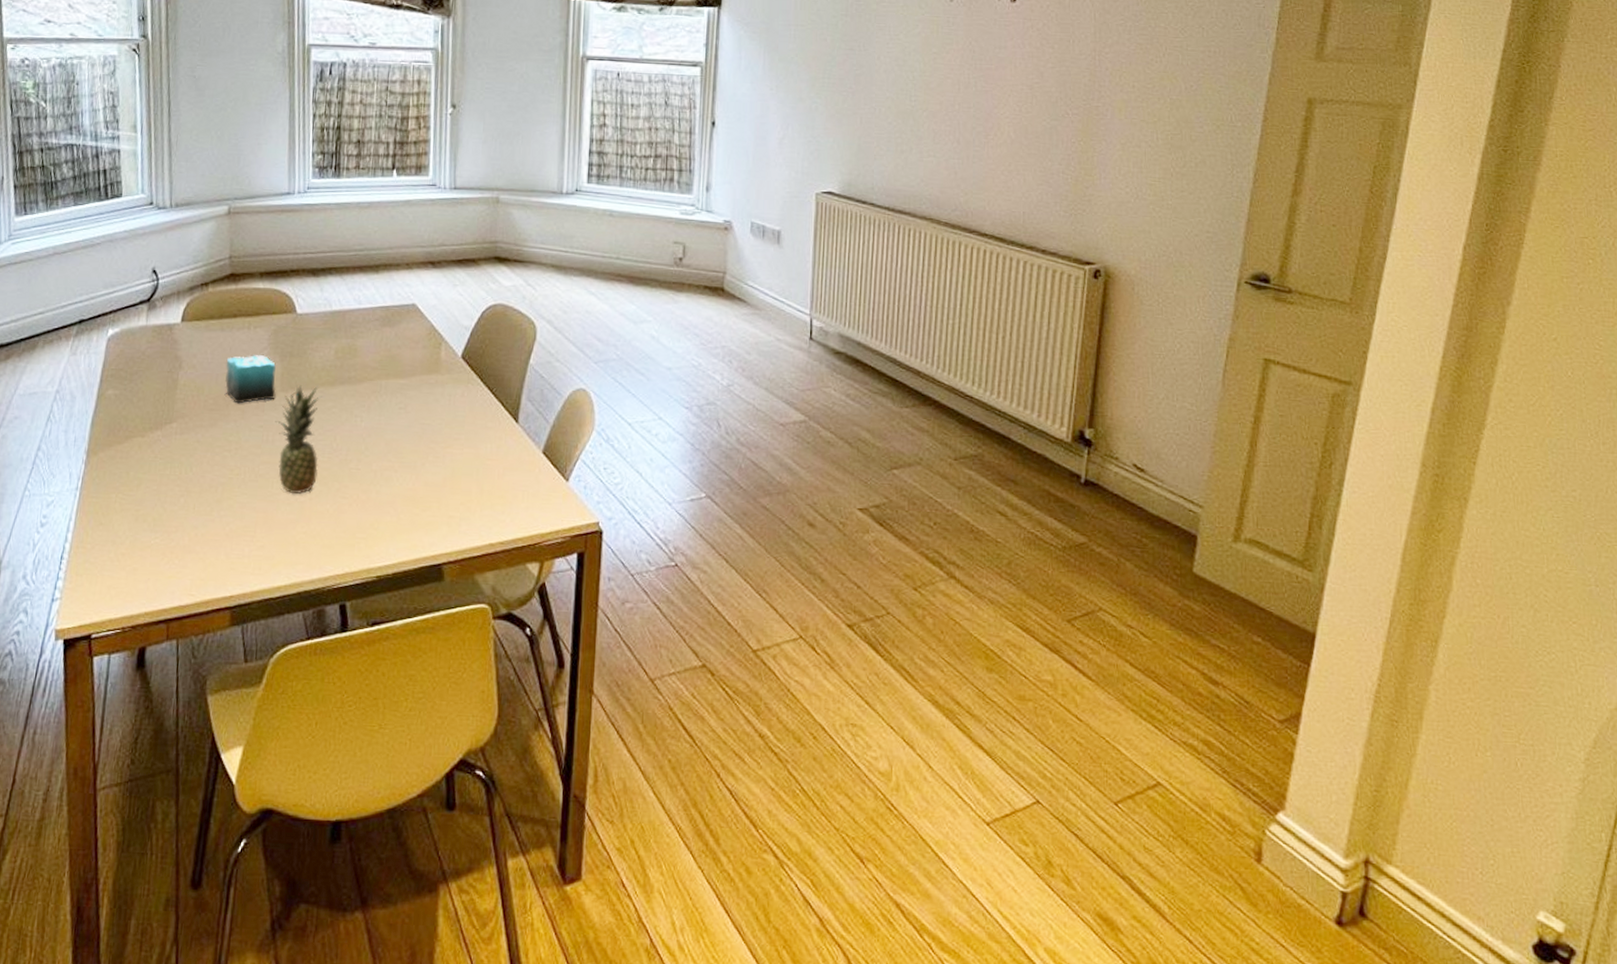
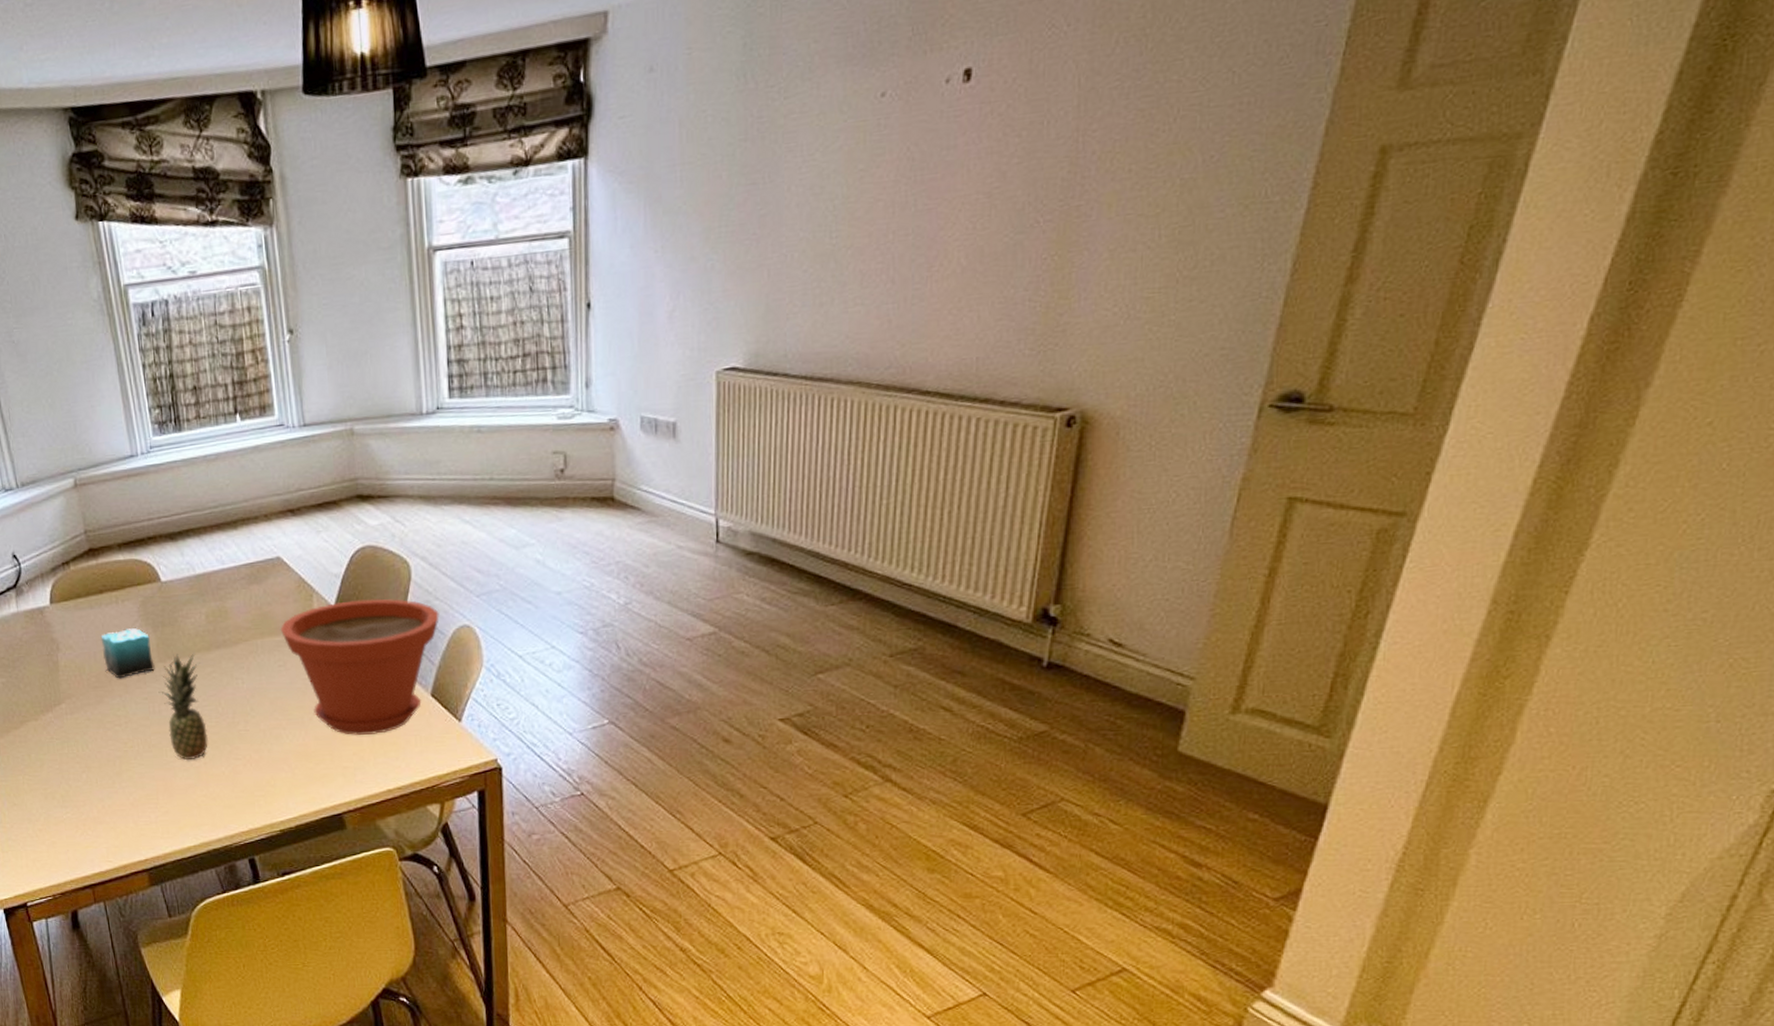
plant pot: none [405,353,558,486] -> present [280,598,439,735]

